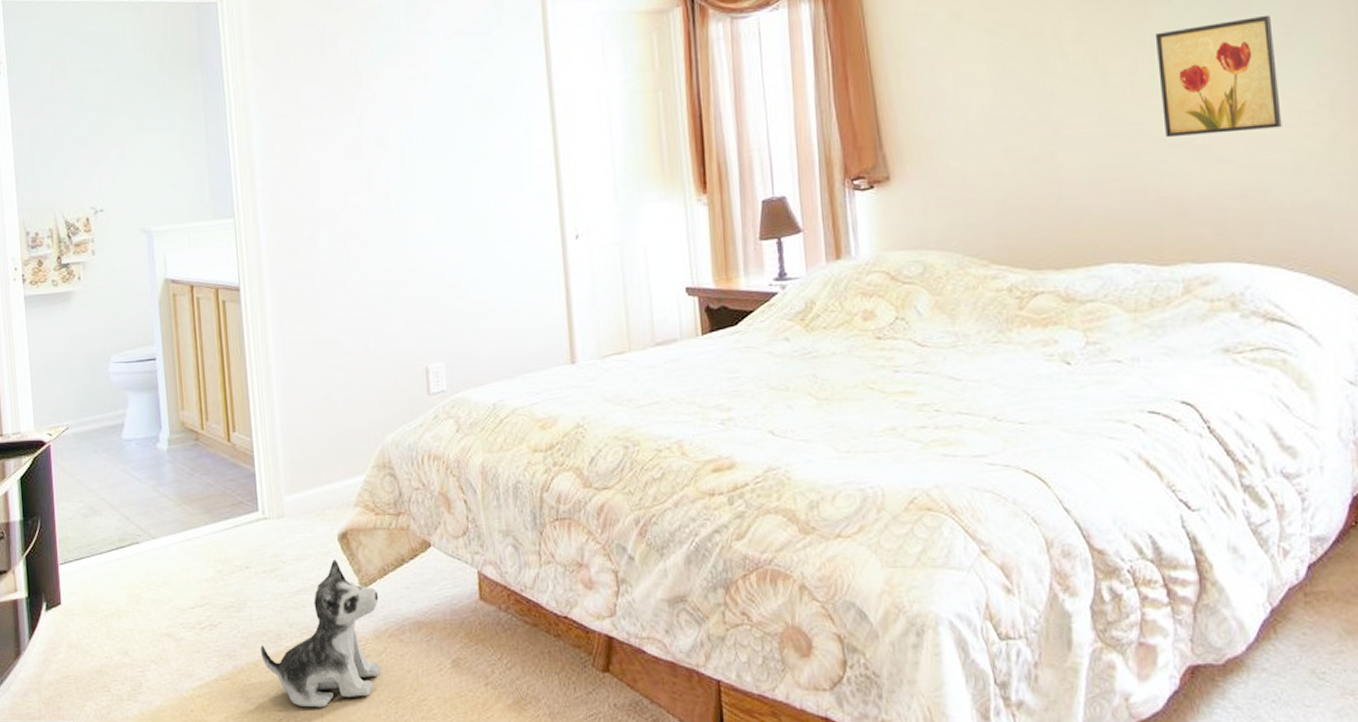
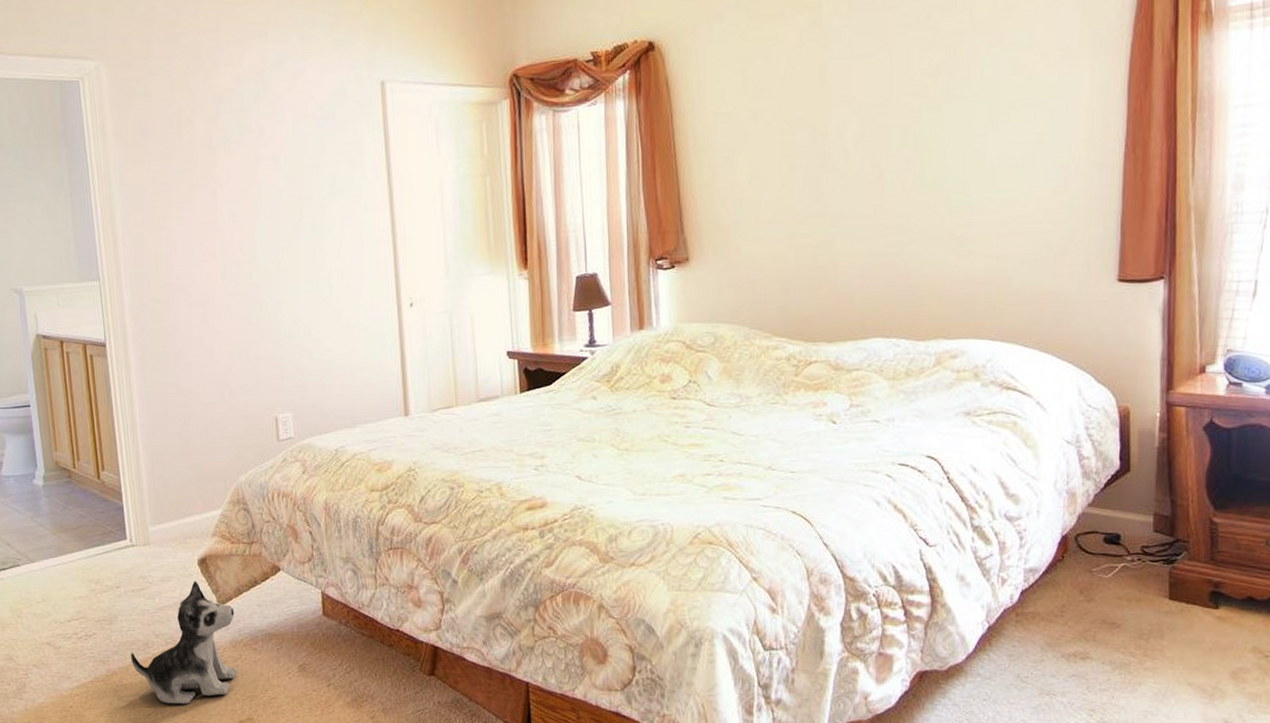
wall art: present [1154,15,1282,138] -> none [925,123,1029,230]

